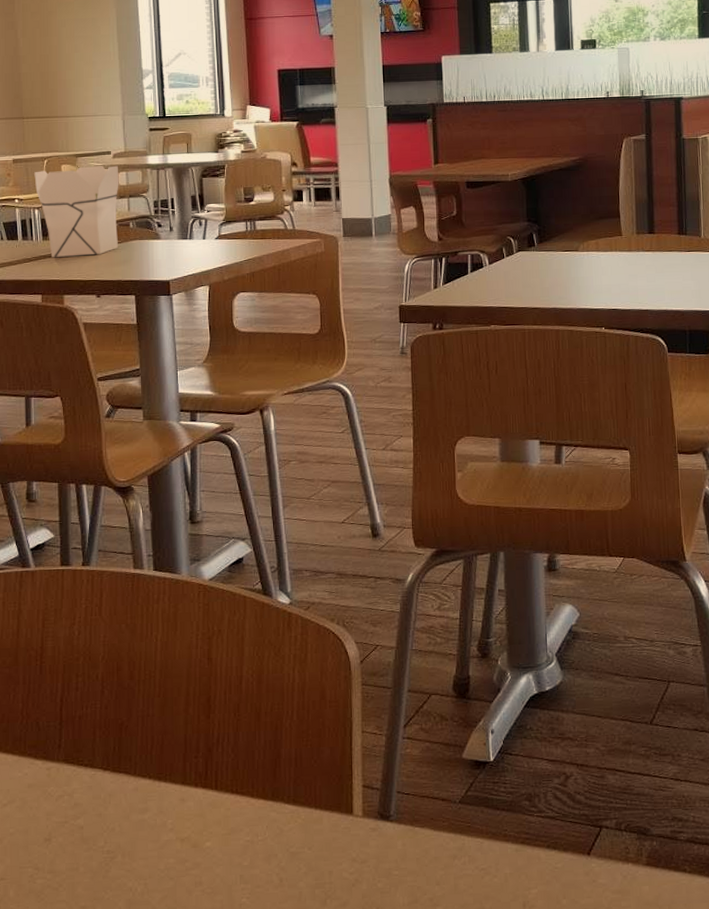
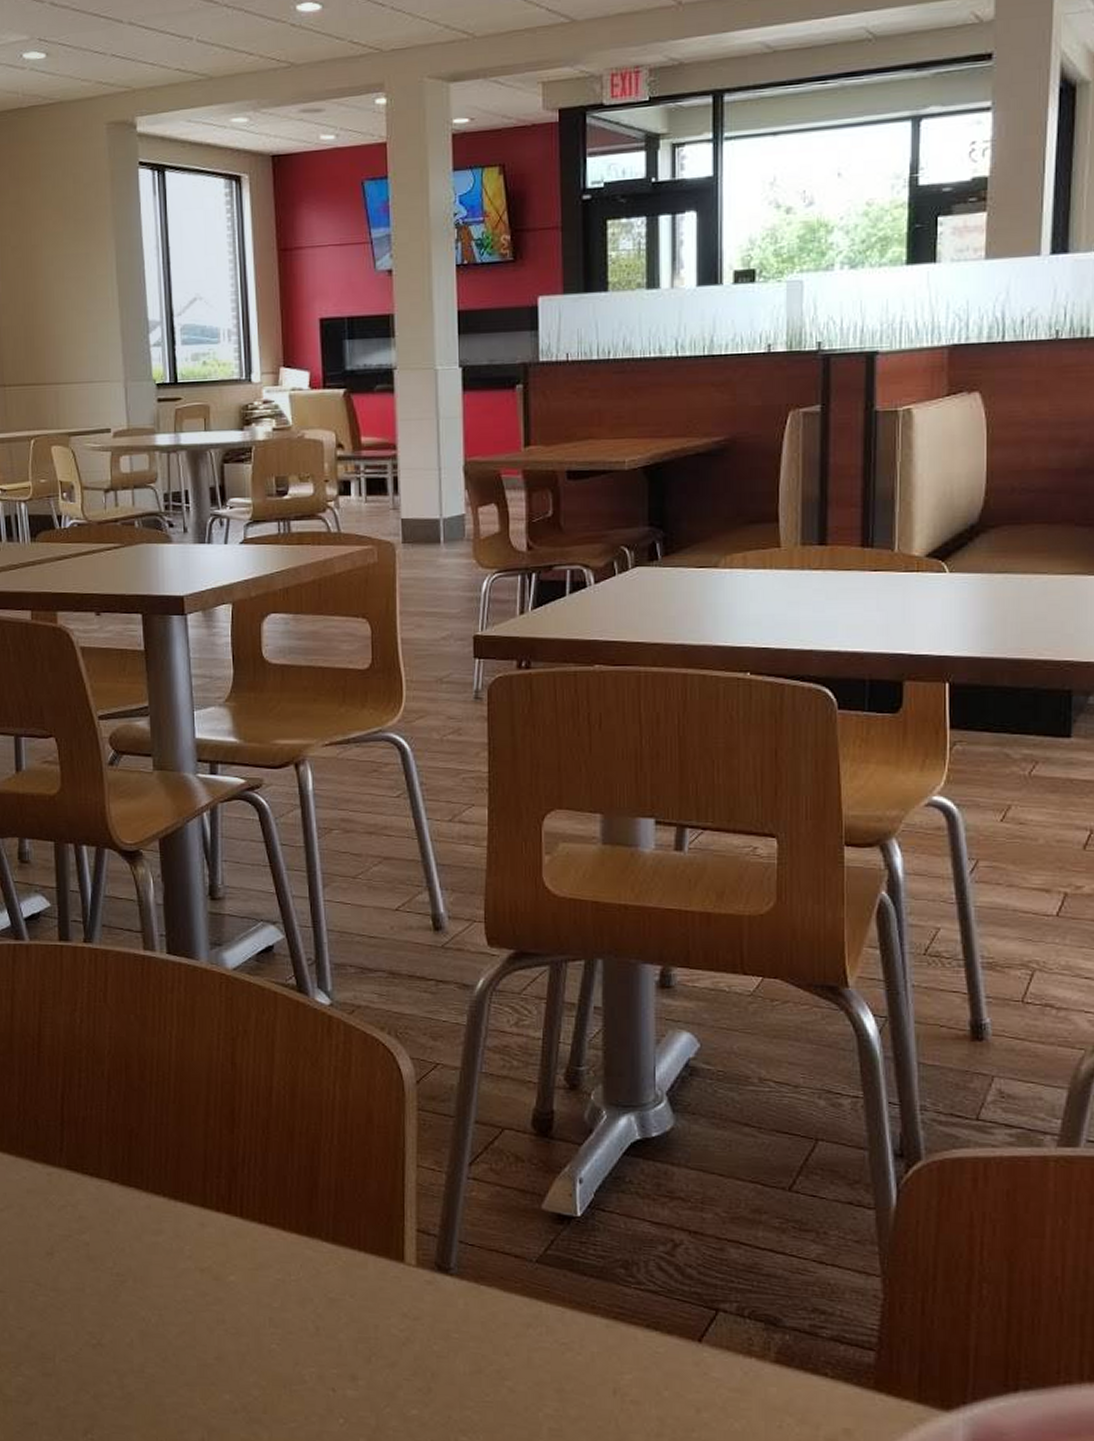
takeout container: present [34,165,119,257] -> none [19,447,122,564]

